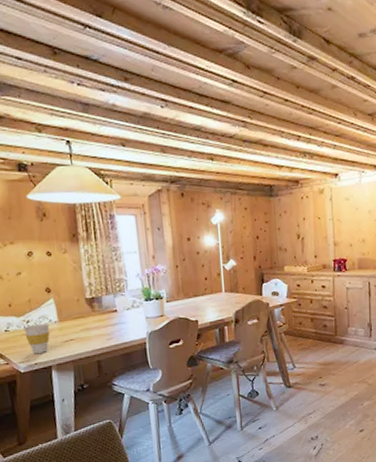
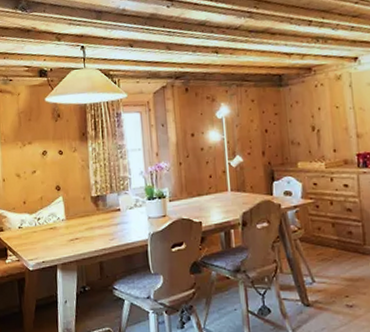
cup: present [24,323,50,355] -> none [35,221,58,252]

